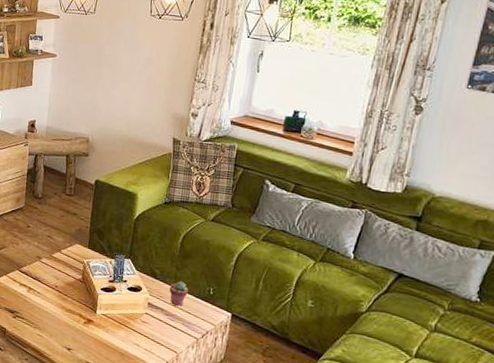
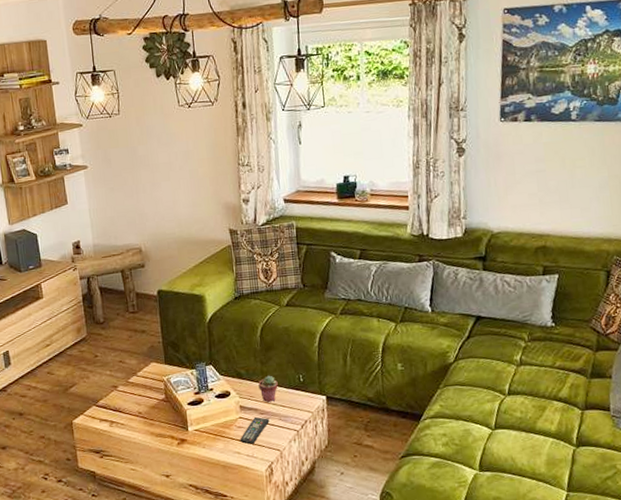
remote control: none [141,316,173,341] -> present [240,417,270,445]

